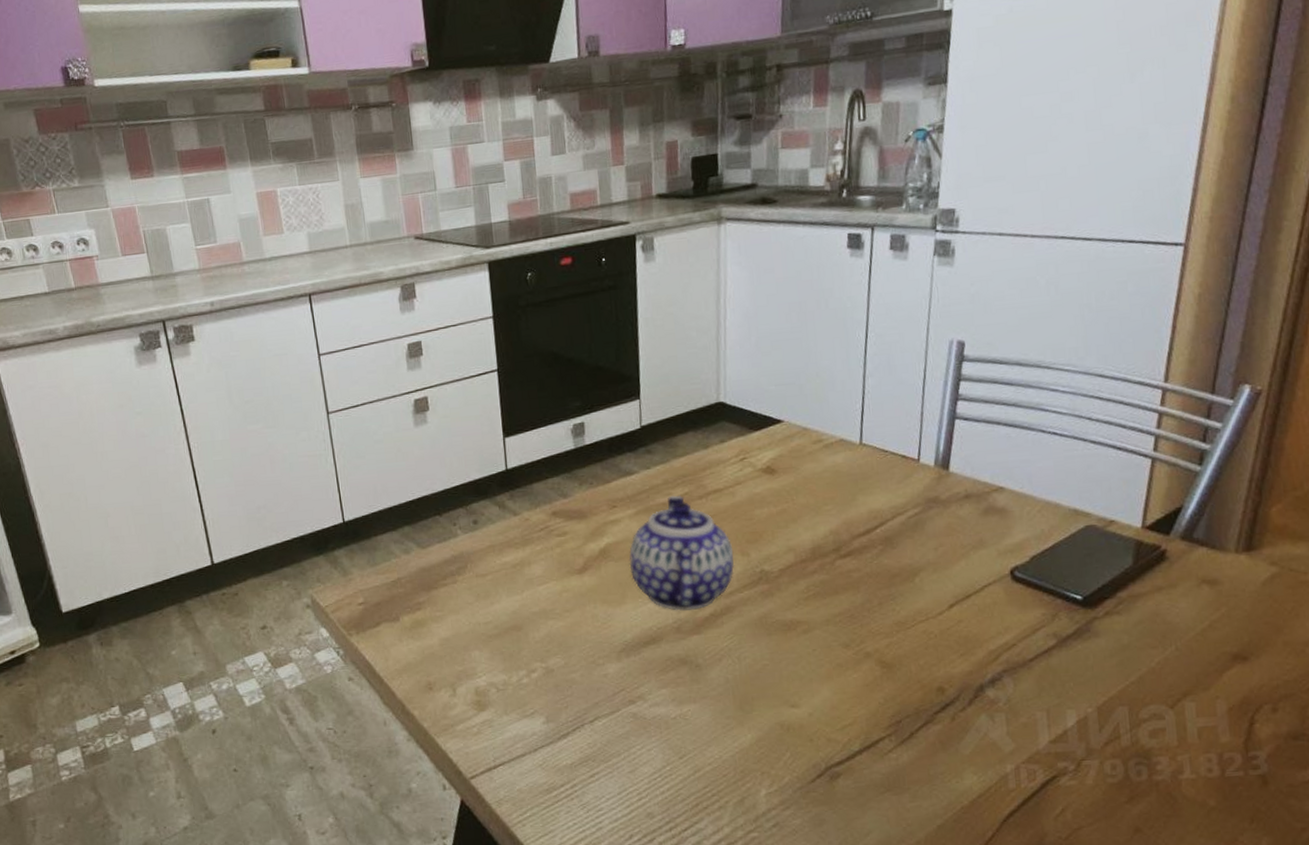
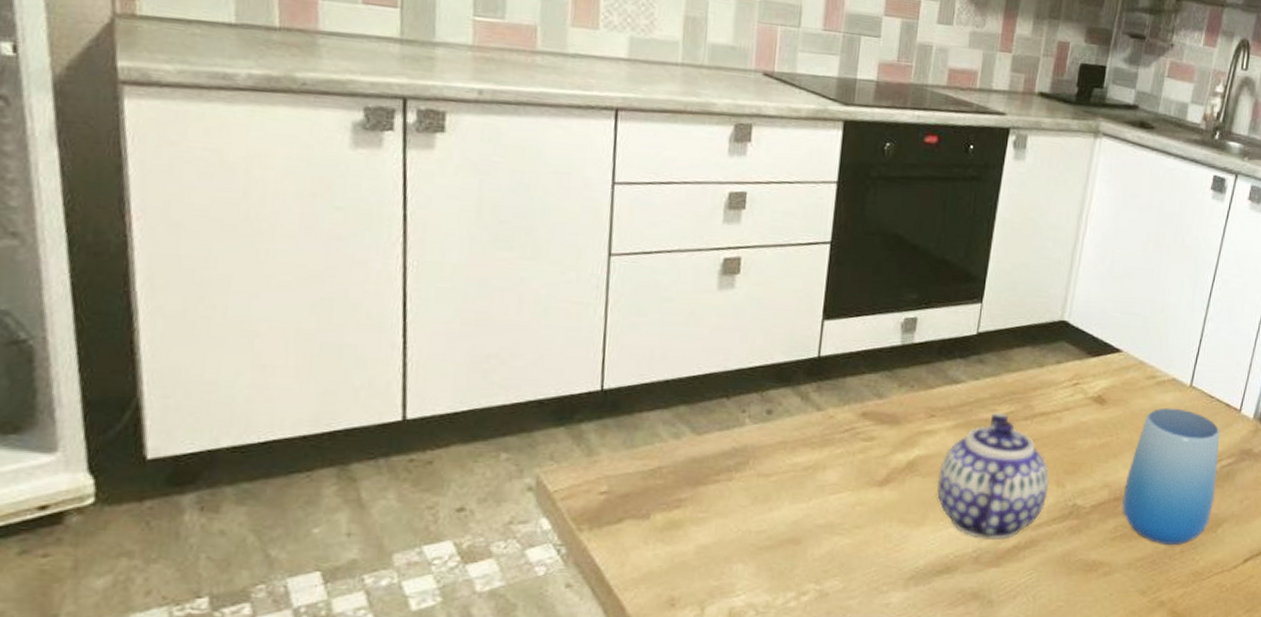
cup: none [809,467,906,599] -> present [1122,407,1220,545]

